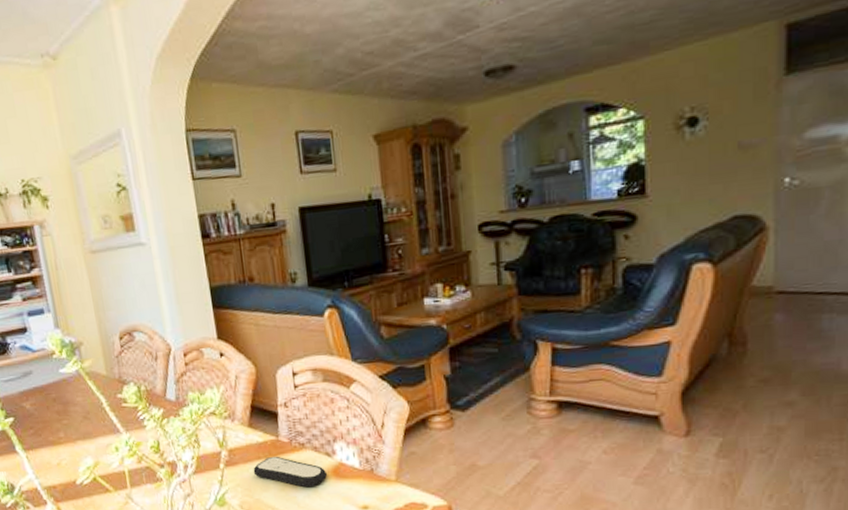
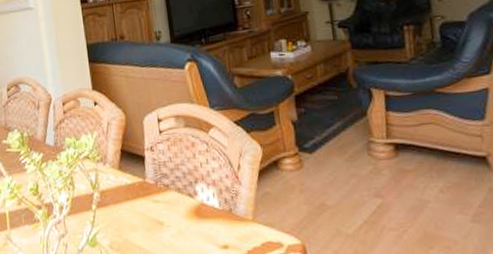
remote control: present [253,456,327,488] -> none [122,197,190,228]

